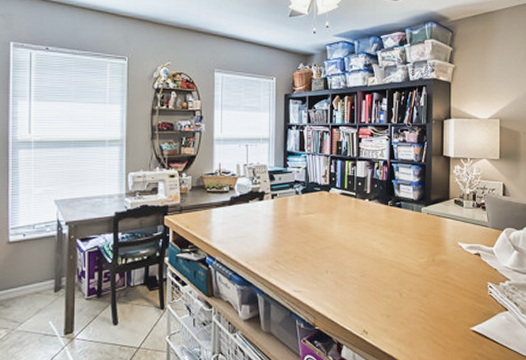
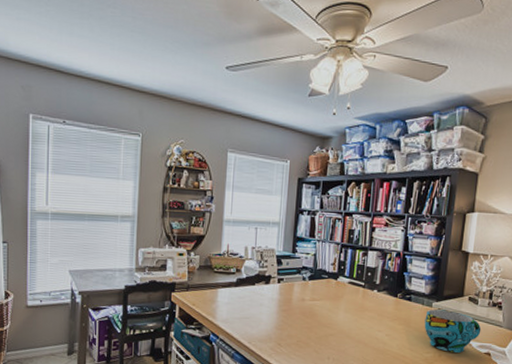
cup: none [416,214,469,256] -> present [424,309,481,353]

